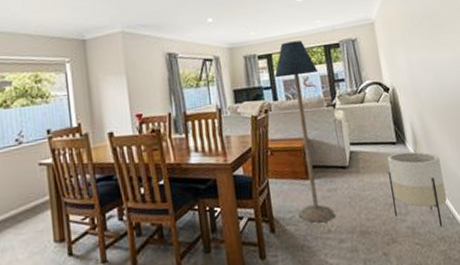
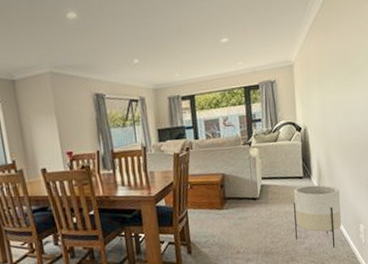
floor lamp: present [275,40,336,223] -> none [197,82,245,246]

